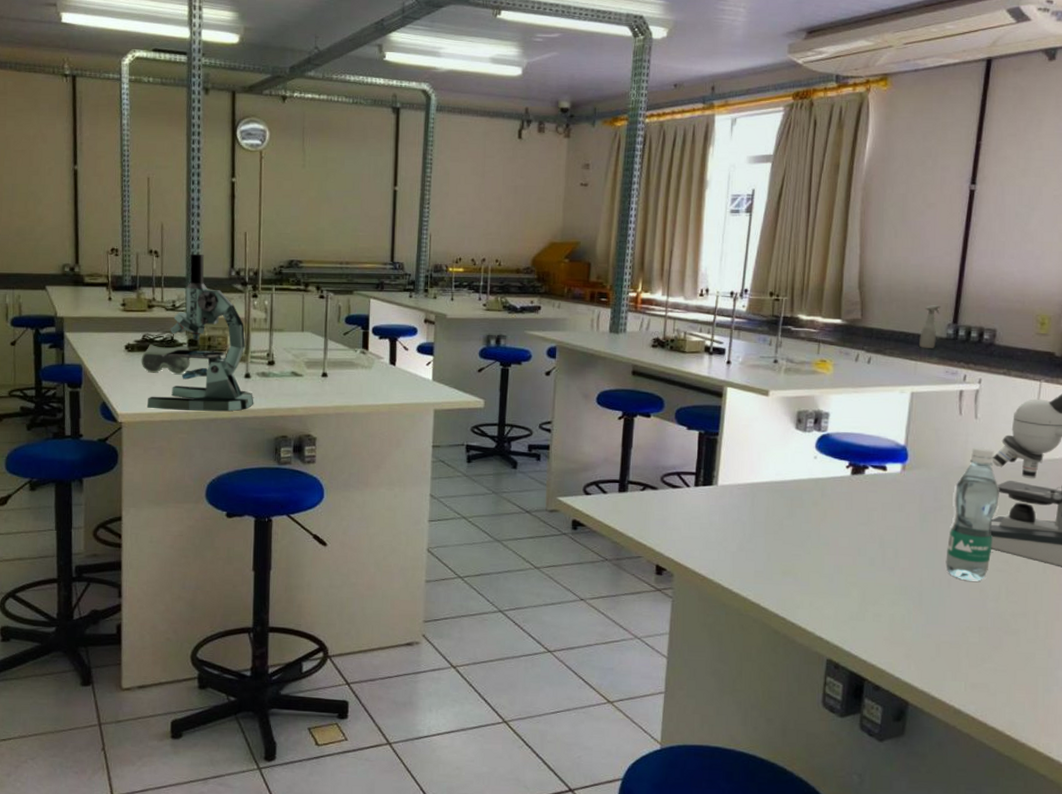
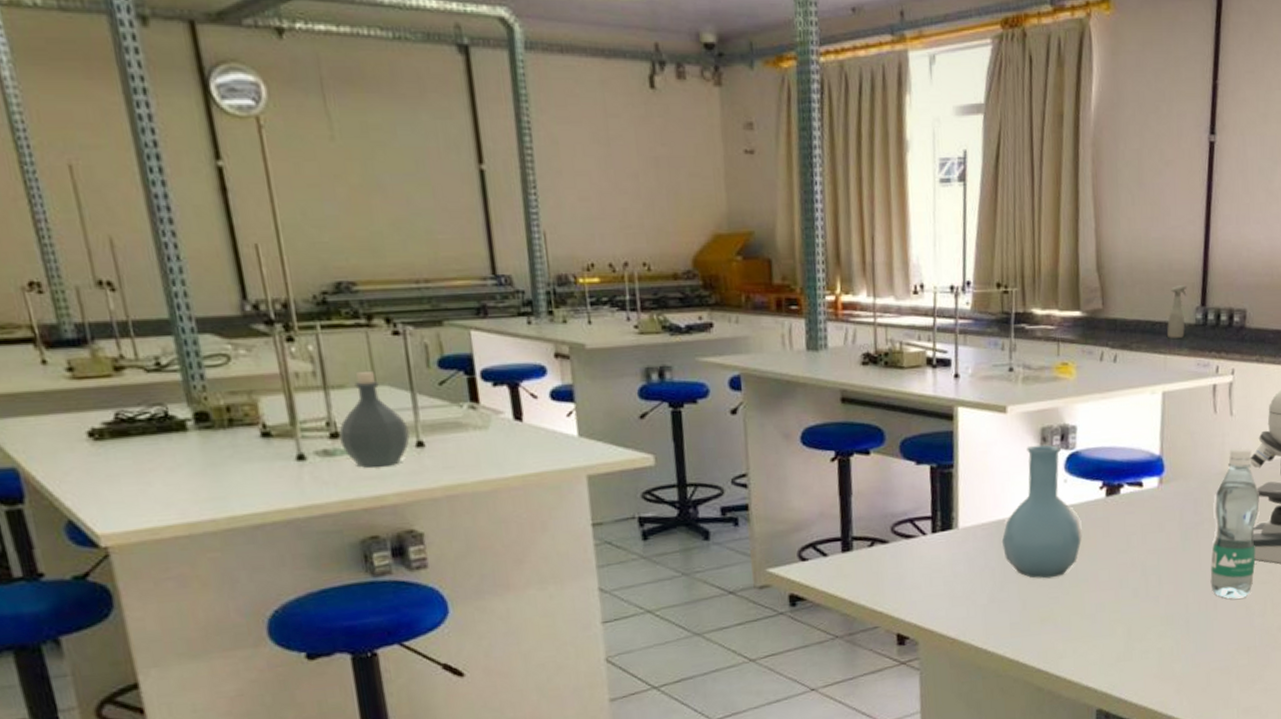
goggles: present [141,343,190,374] -> none [119,423,204,469]
microscope: present [147,253,254,412] -> none [144,281,319,521]
flask: none [273,322,319,388] -> present [338,372,410,468]
flask: none [754,424,827,538] -> present [1001,444,1082,579]

